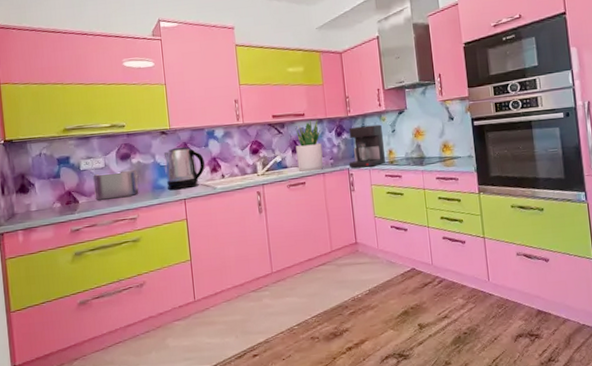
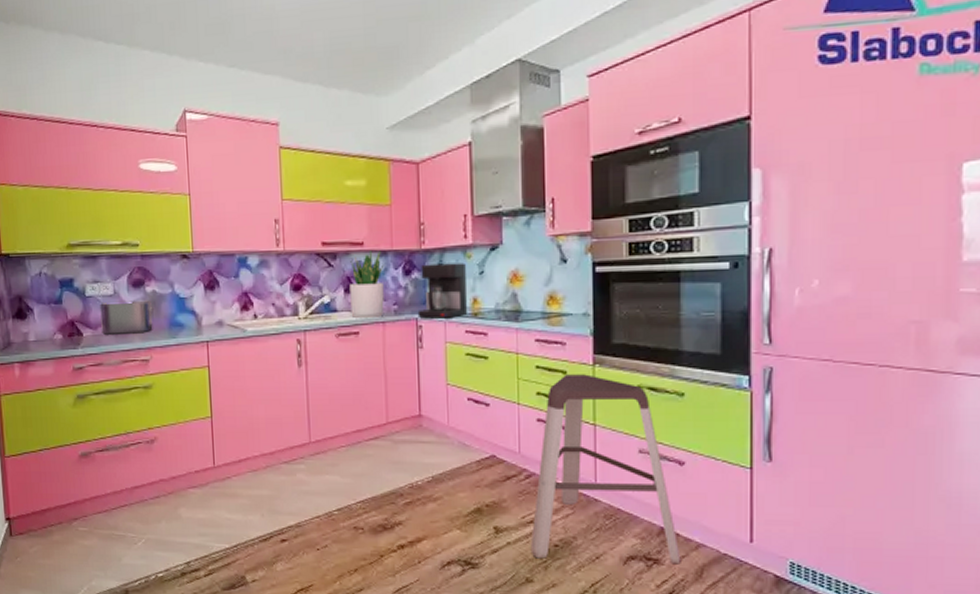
kettle: present [164,147,205,191] -> none [185,276,233,330]
step stool: none [446,200,554,345] -> present [530,374,681,565]

